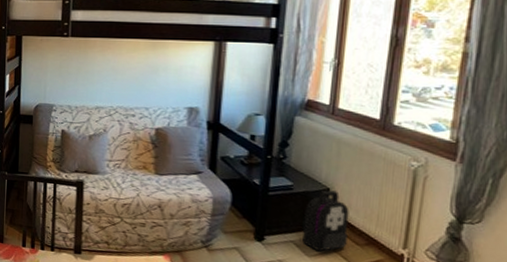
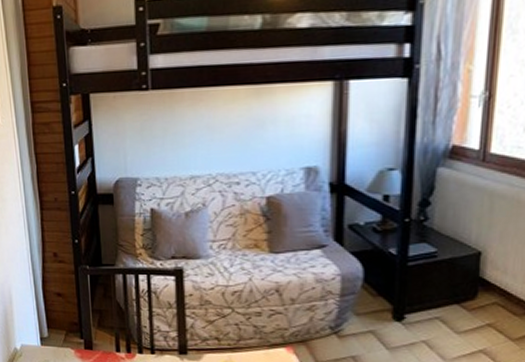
backpack: present [302,190,350,252] -> none [449,254,505,327]

